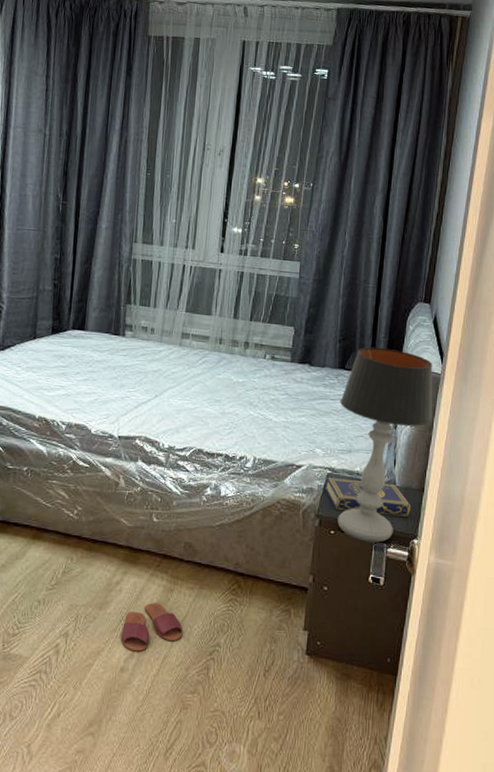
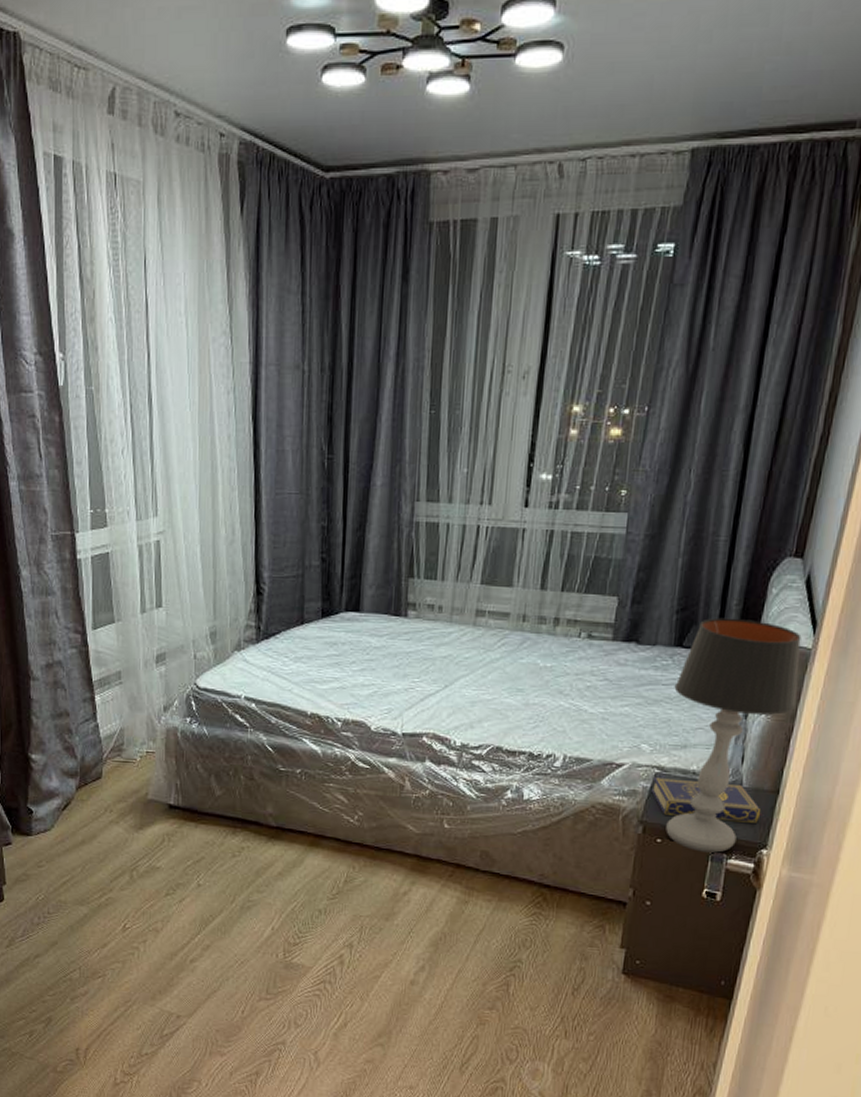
slippers: present [120,603,183,652] -> none [409,915,480,965]

